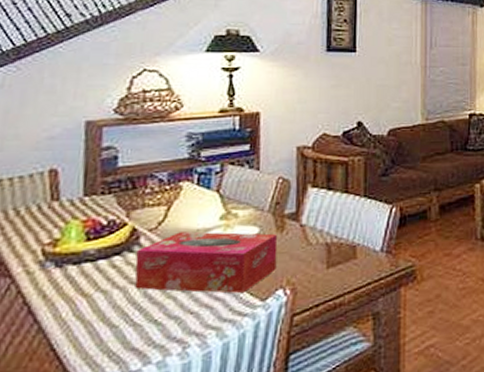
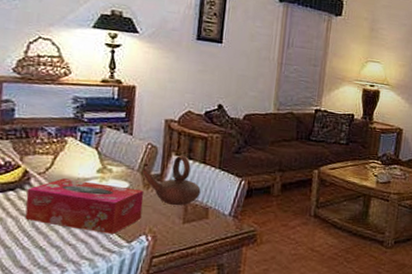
teapot: none [273,186,345,248] -> present [141,155,201,206]

